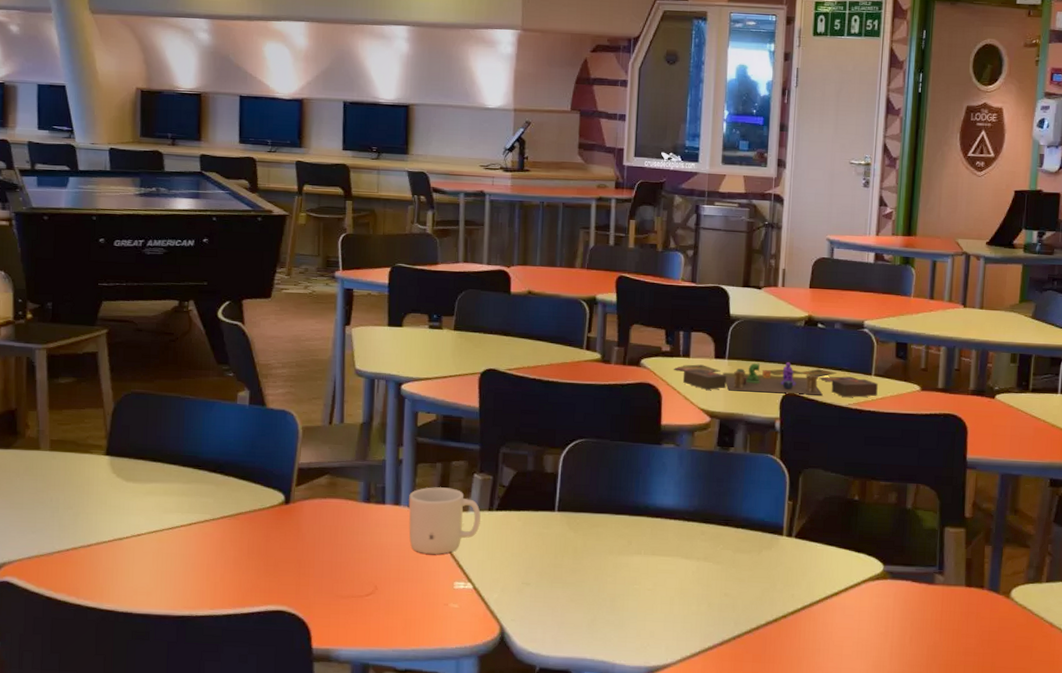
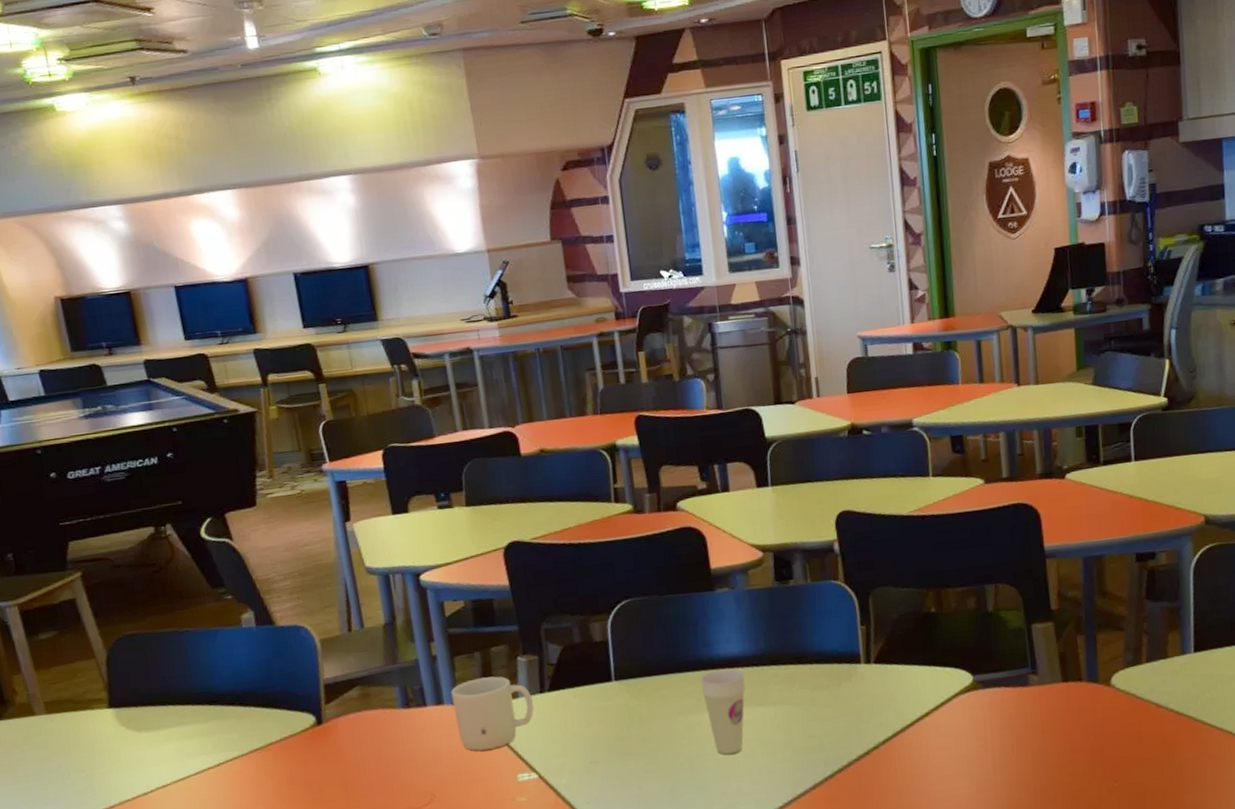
cup: none [634,518,676,599] -> present [699,668,745,755]
board game: present [674,362,878,397] -> none [714,478,939,523]

